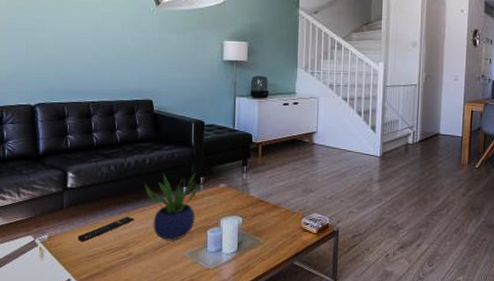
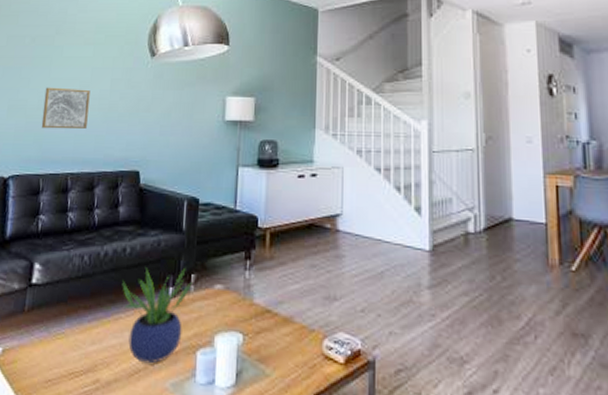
wall art: none [60,29,103,66] -> present [41,87,90,129]
remote control: present [77,216,134,242] -> none [36,325,107,359]

